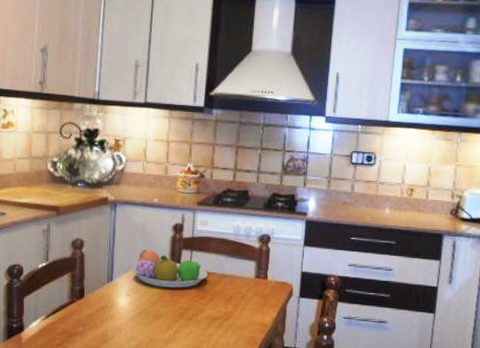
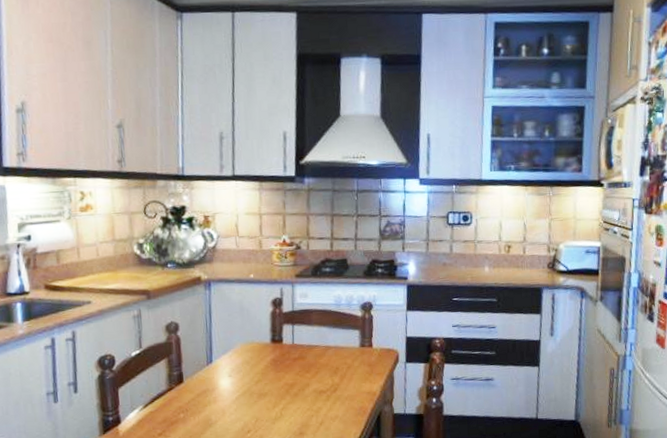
fruit bowl: present [132,249,207,288] -> none [232,327,311,365]

